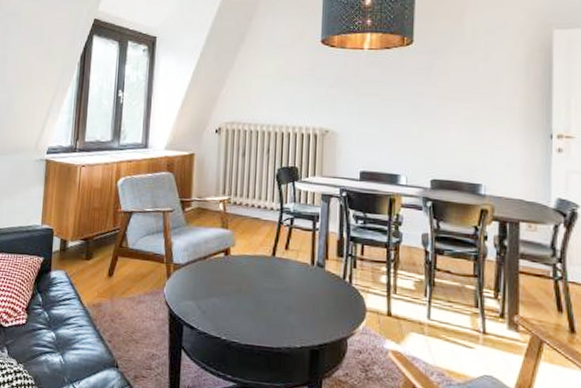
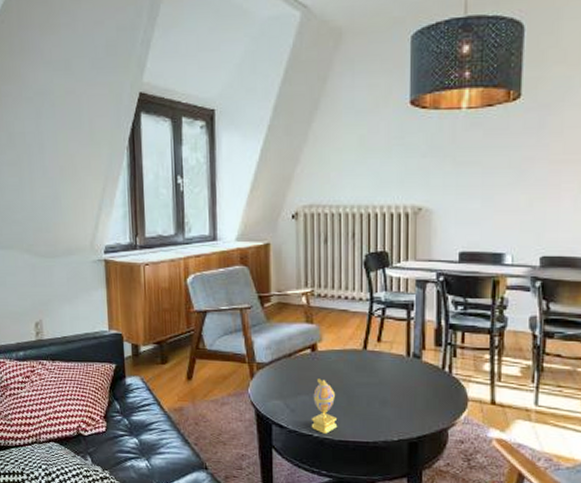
decorative egg: none [219,282,245,337] -> present [311,378,338,434]

